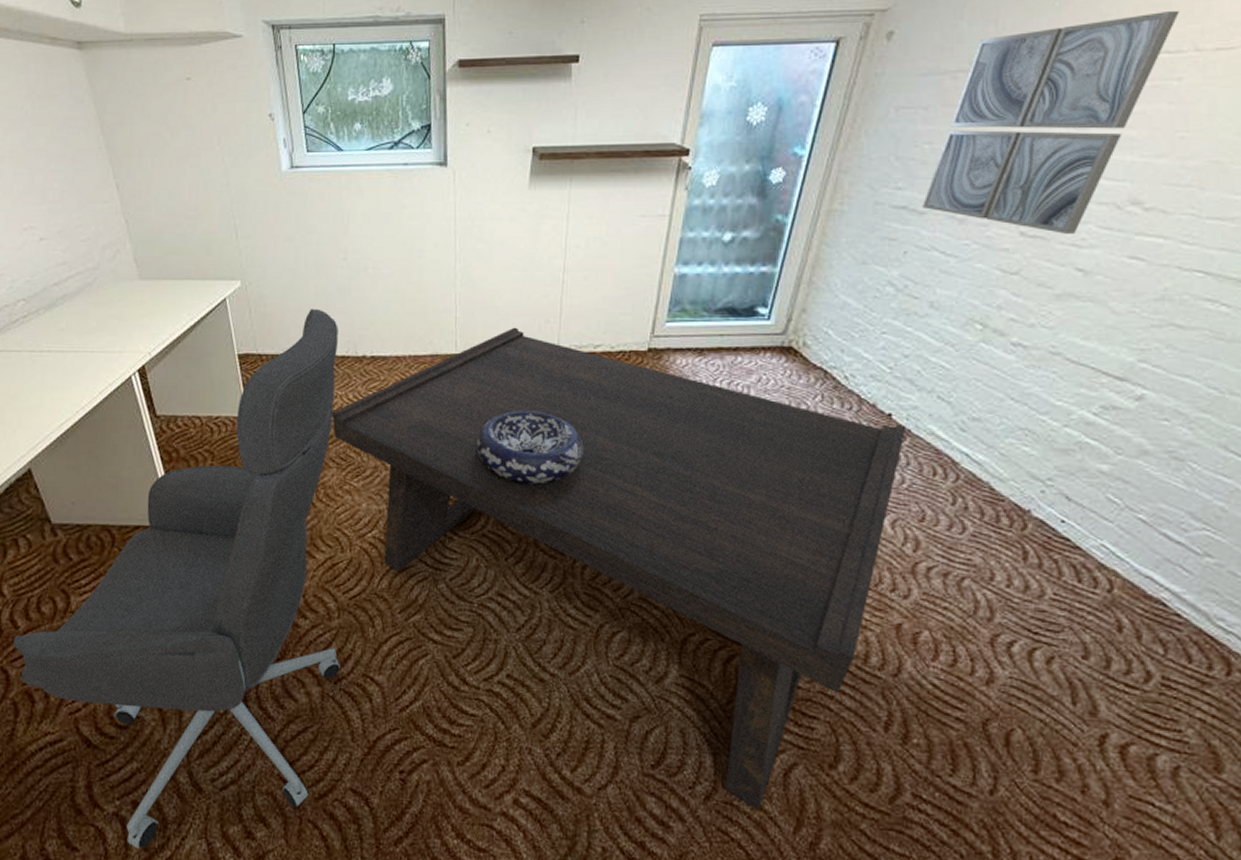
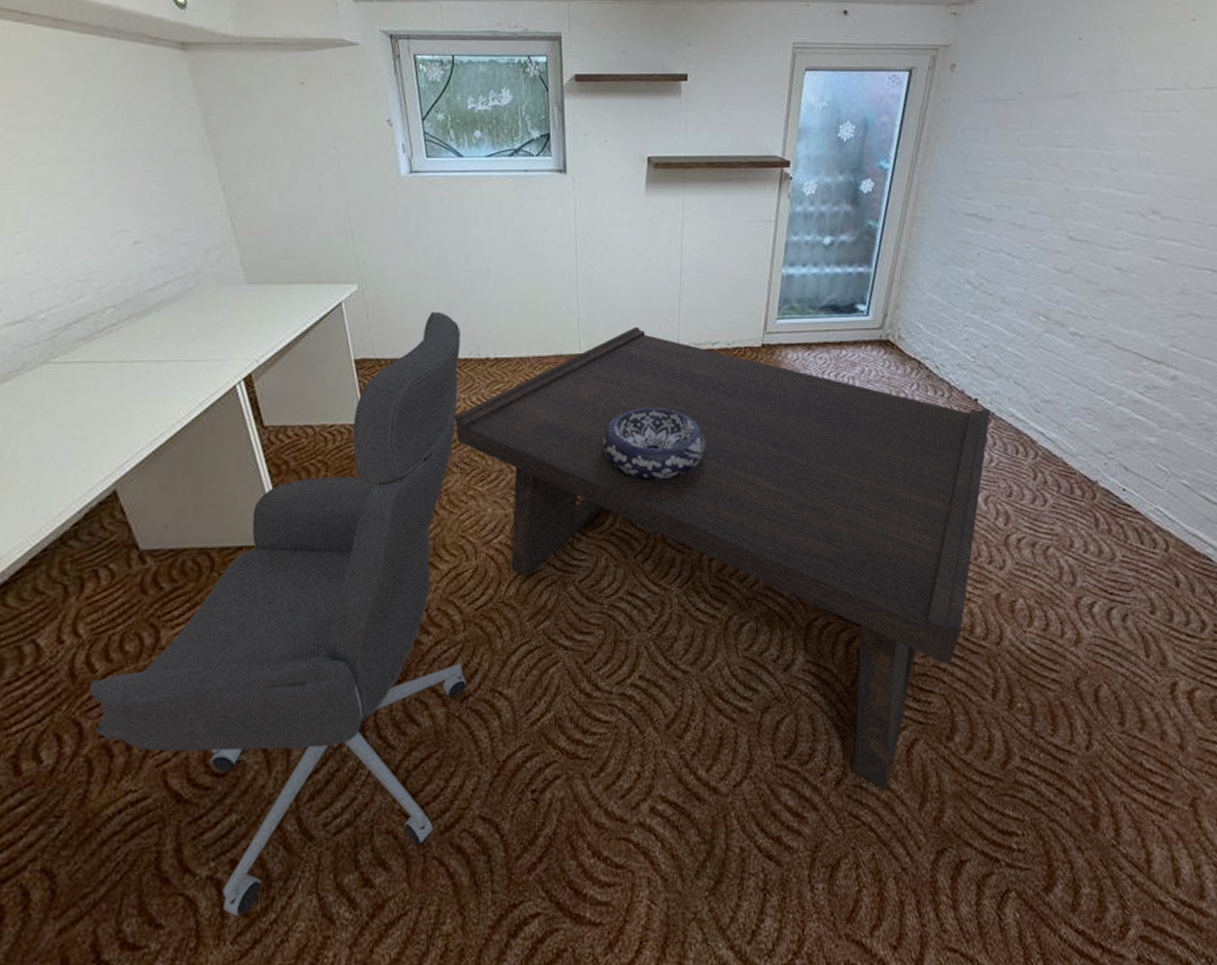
wall art: present [923,10,1179,234] -> none [990,56,1173,238]

